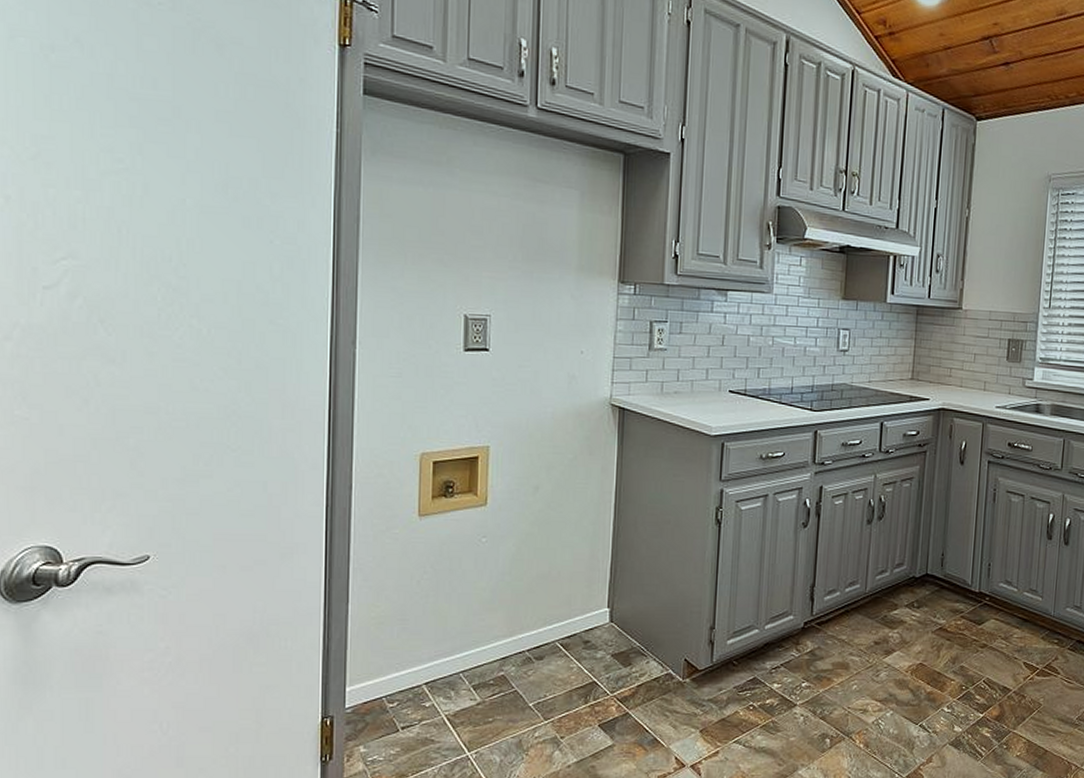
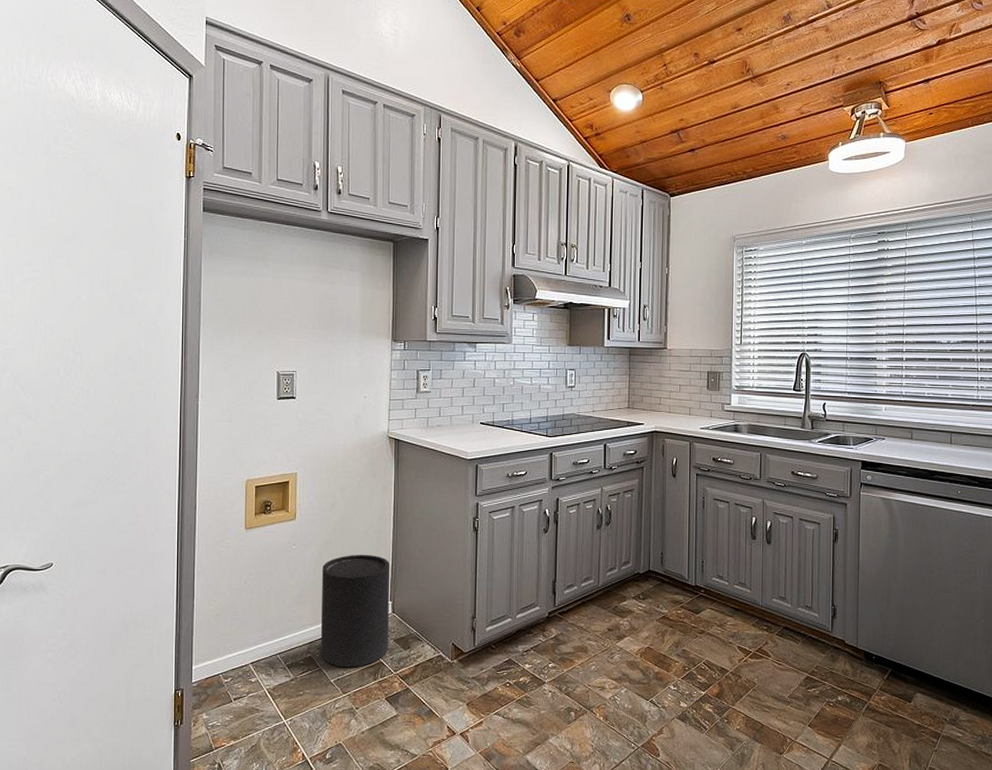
trash can: none [516,549,609,689] -> present [320,554,390,668]

